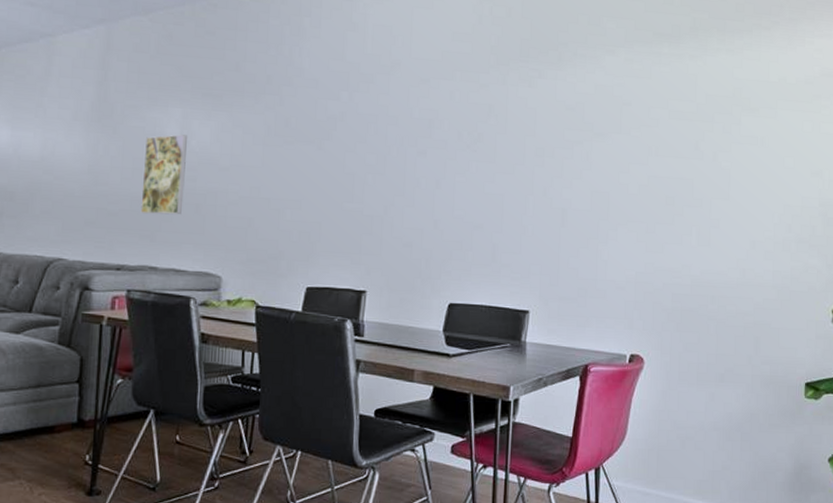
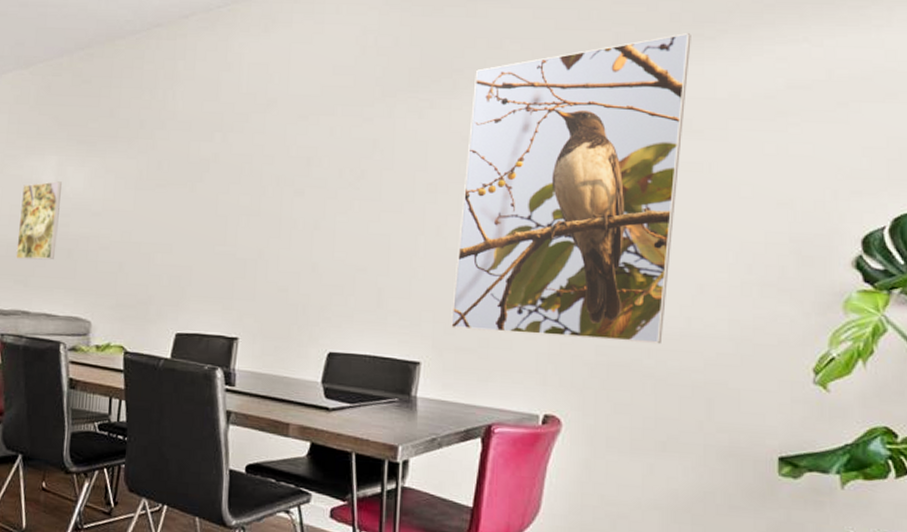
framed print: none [555,22,752,292] -> present [451,32,691,345]

